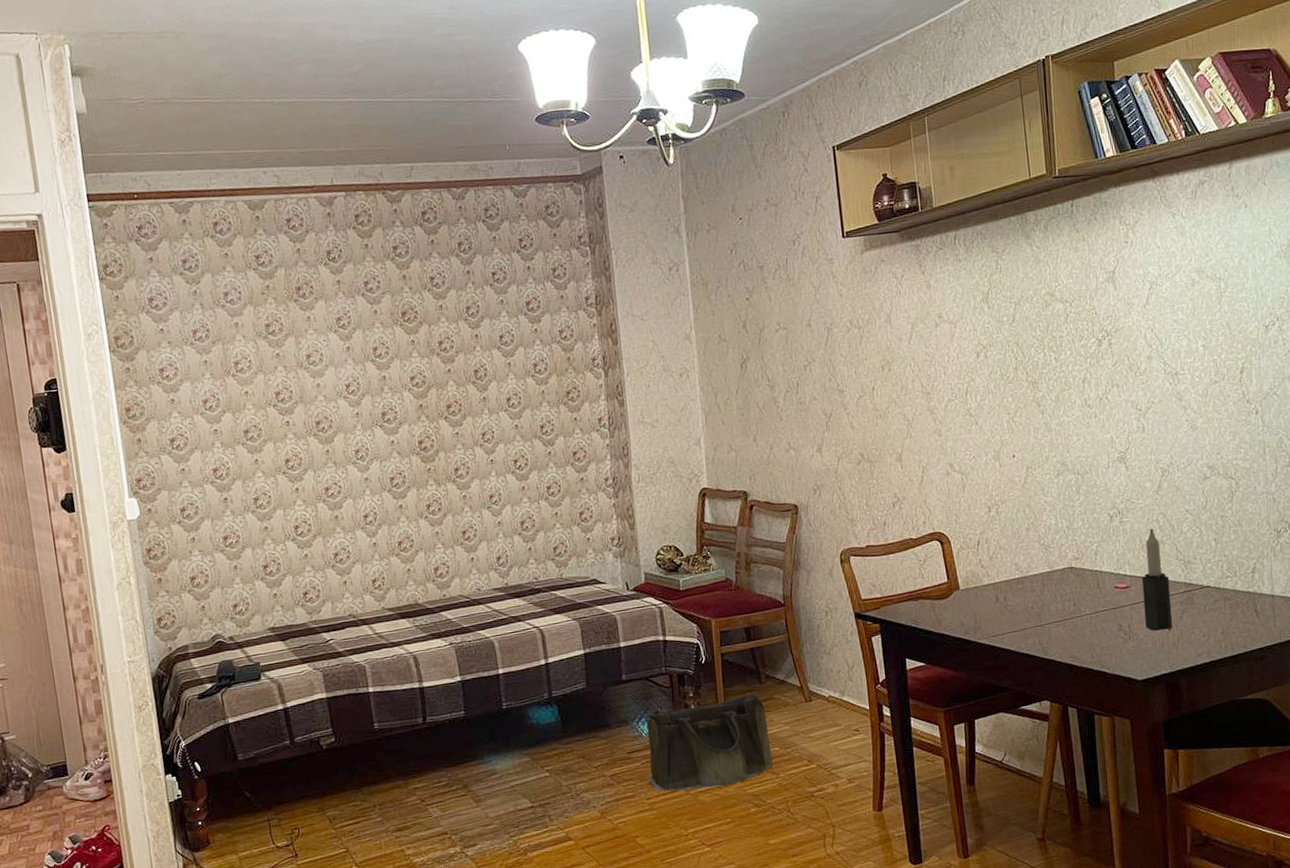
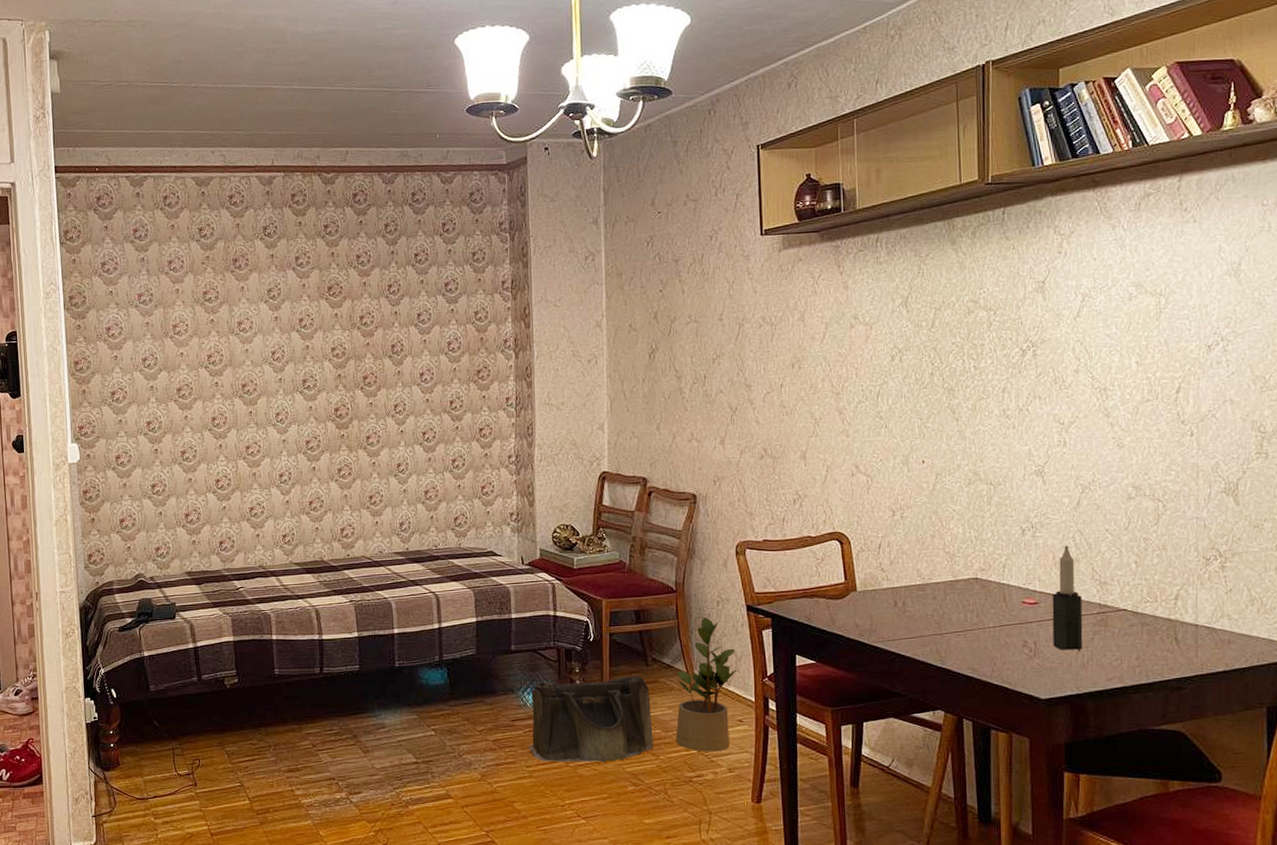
potted plant: none [791,629,849,766] -> present [675,617,737,752]

